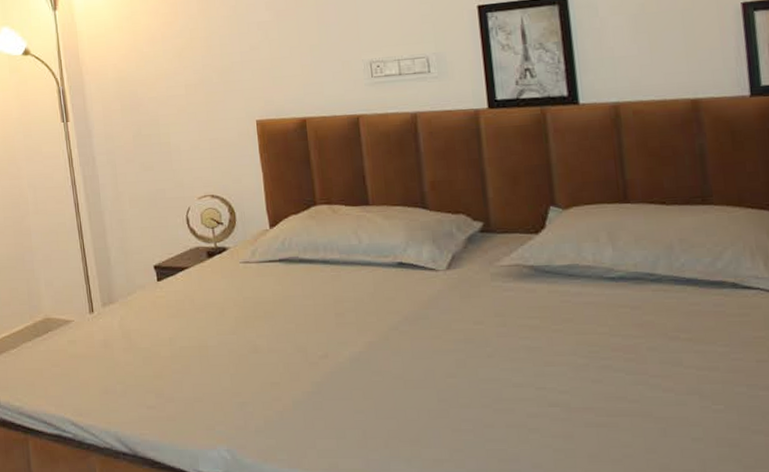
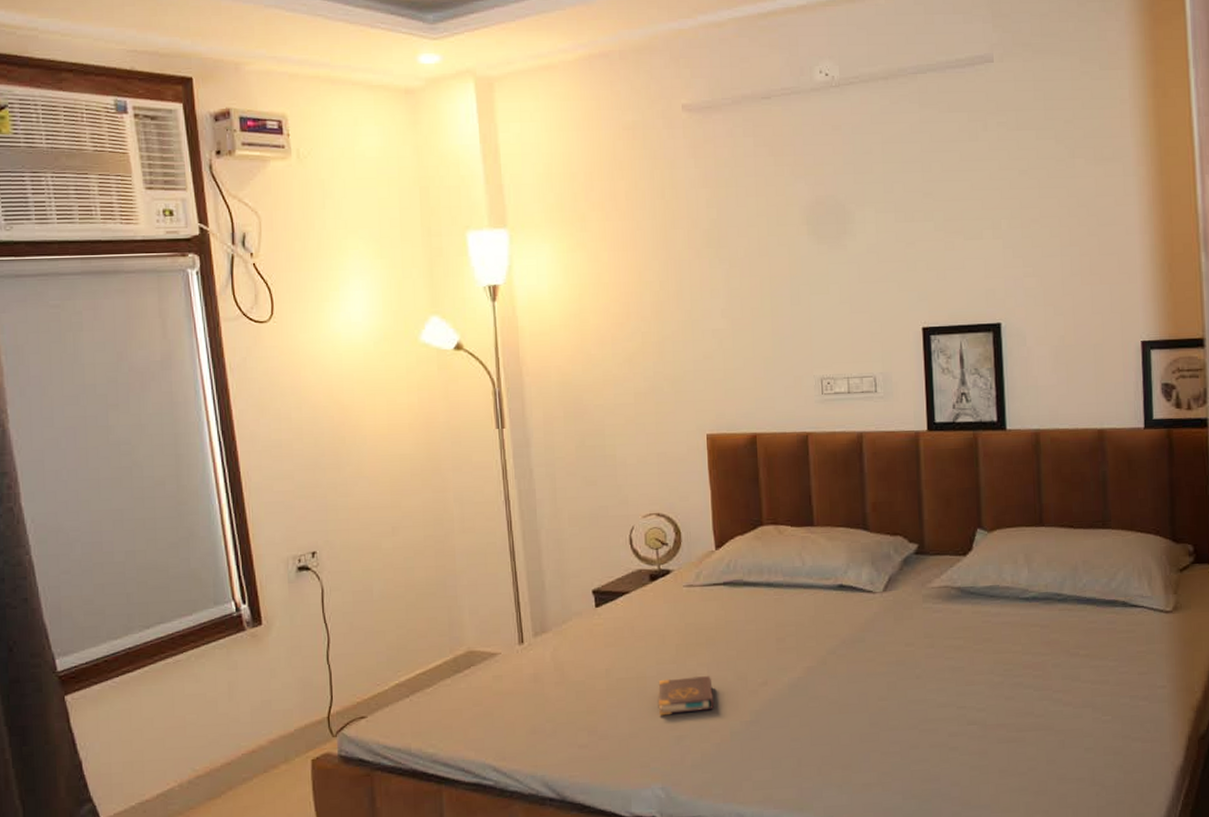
book: none [219,347,276,383] -> present [658,676,715,716]

